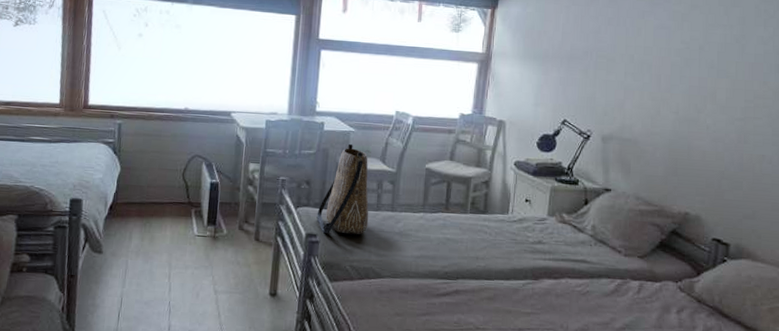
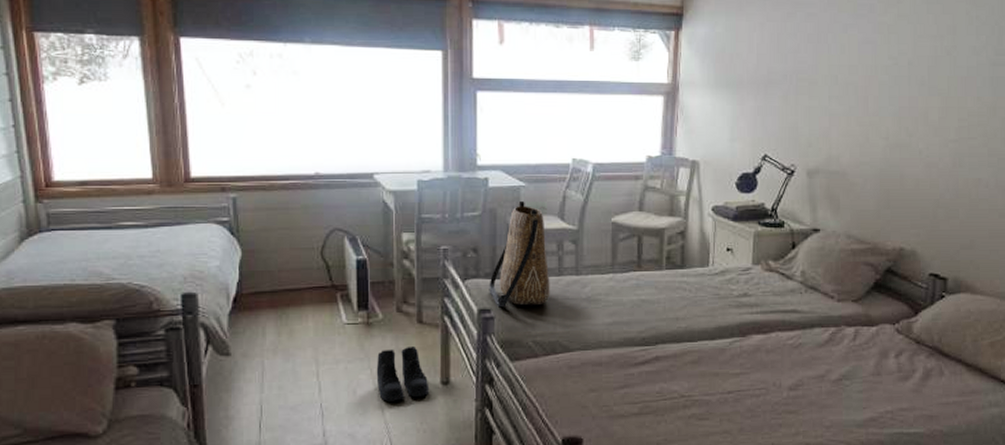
boots: none [216,260,260,306] -> present [376,347,430,401]

